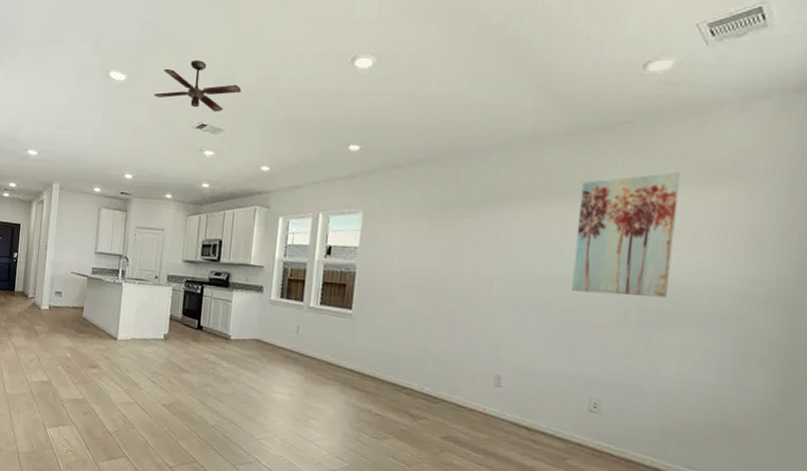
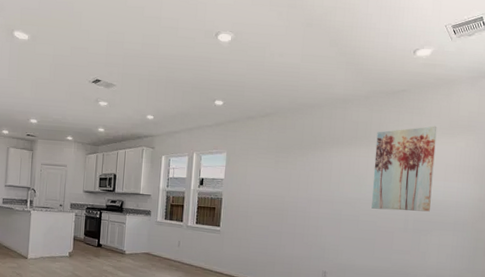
ceiling fan: present [154,60,241,112] -> none [54,27,129,71]

